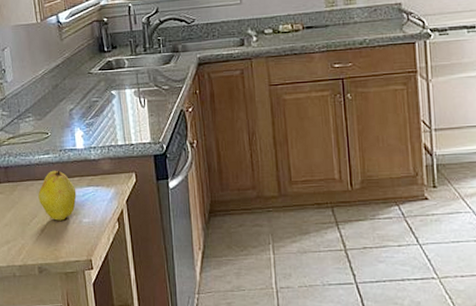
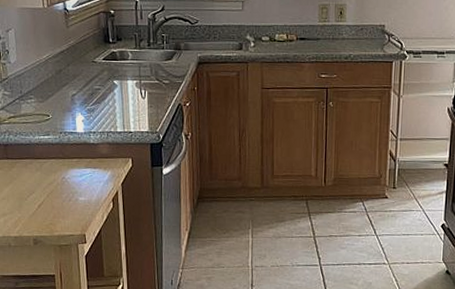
fruit: present [38,170,77,221] -> none [37,150,74,198]

